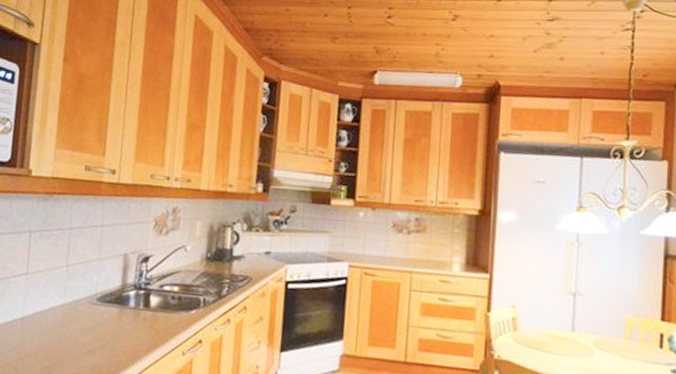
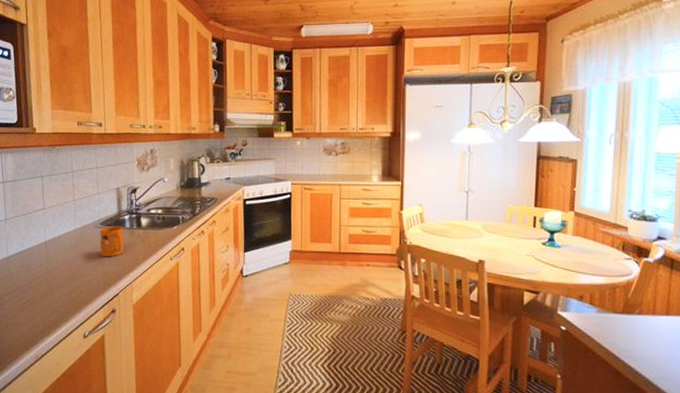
mug: none [91,302,126,345] -> present [100,225,124,257]

